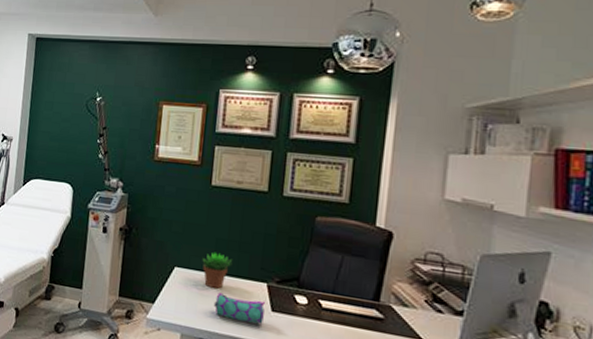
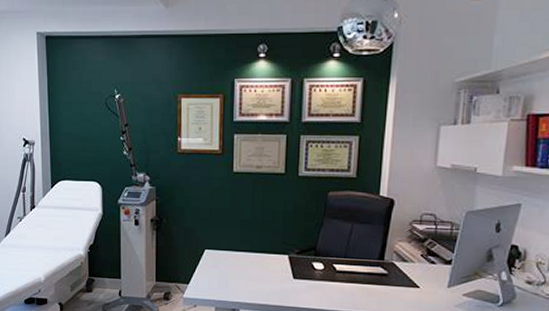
succulent plant: present [202,252,233,289] -> none [229,232,257,265]
pencil case: present [213,292,265,324] -> none [242,267,287,291]

